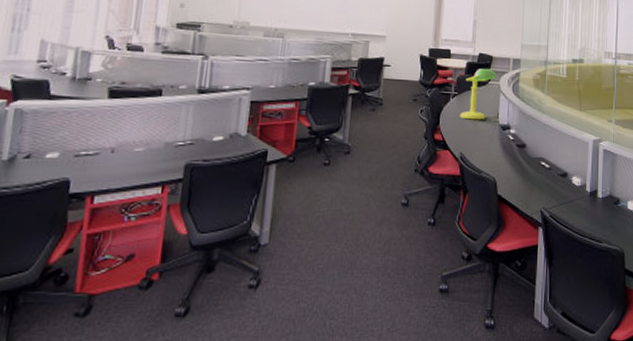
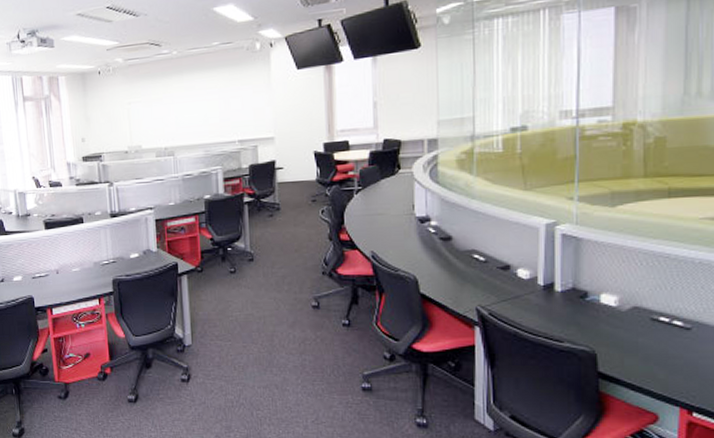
desk lamp: present [460,68,497,120] -> none [367,154,408,216]

